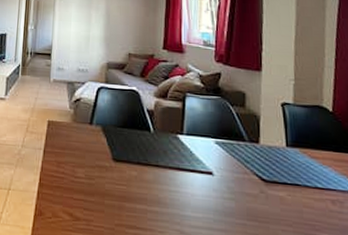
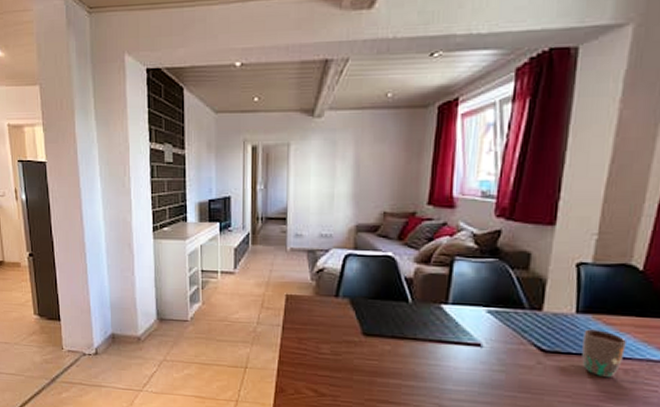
mug: none [294,161,330,208] -> present [582,329,626,378]

